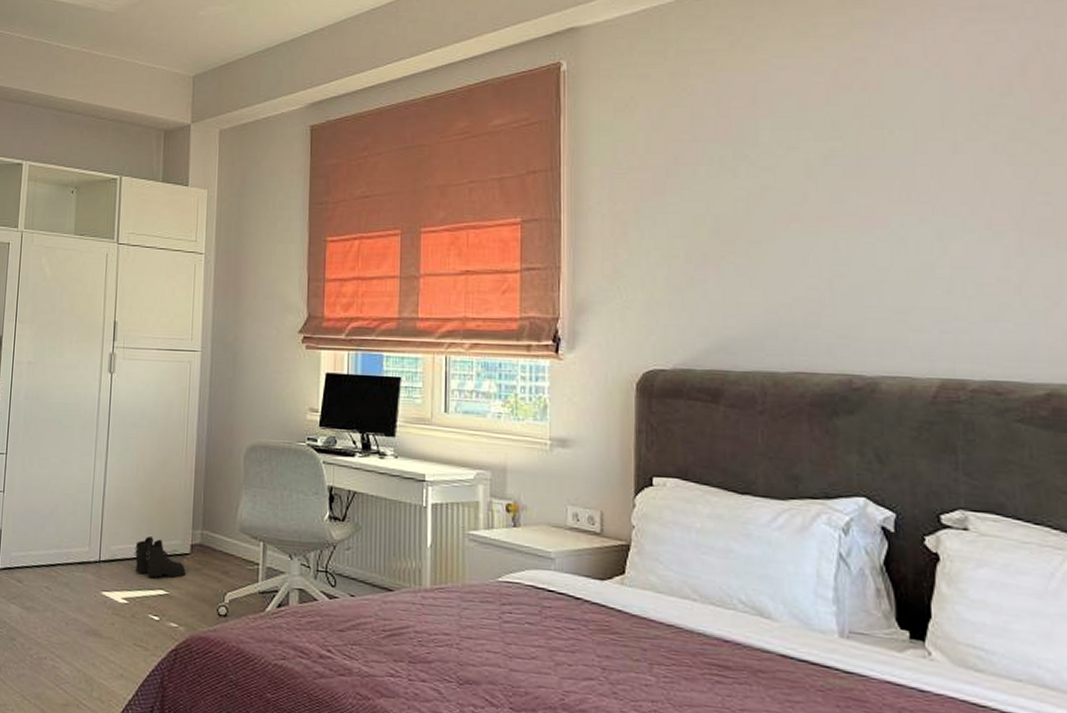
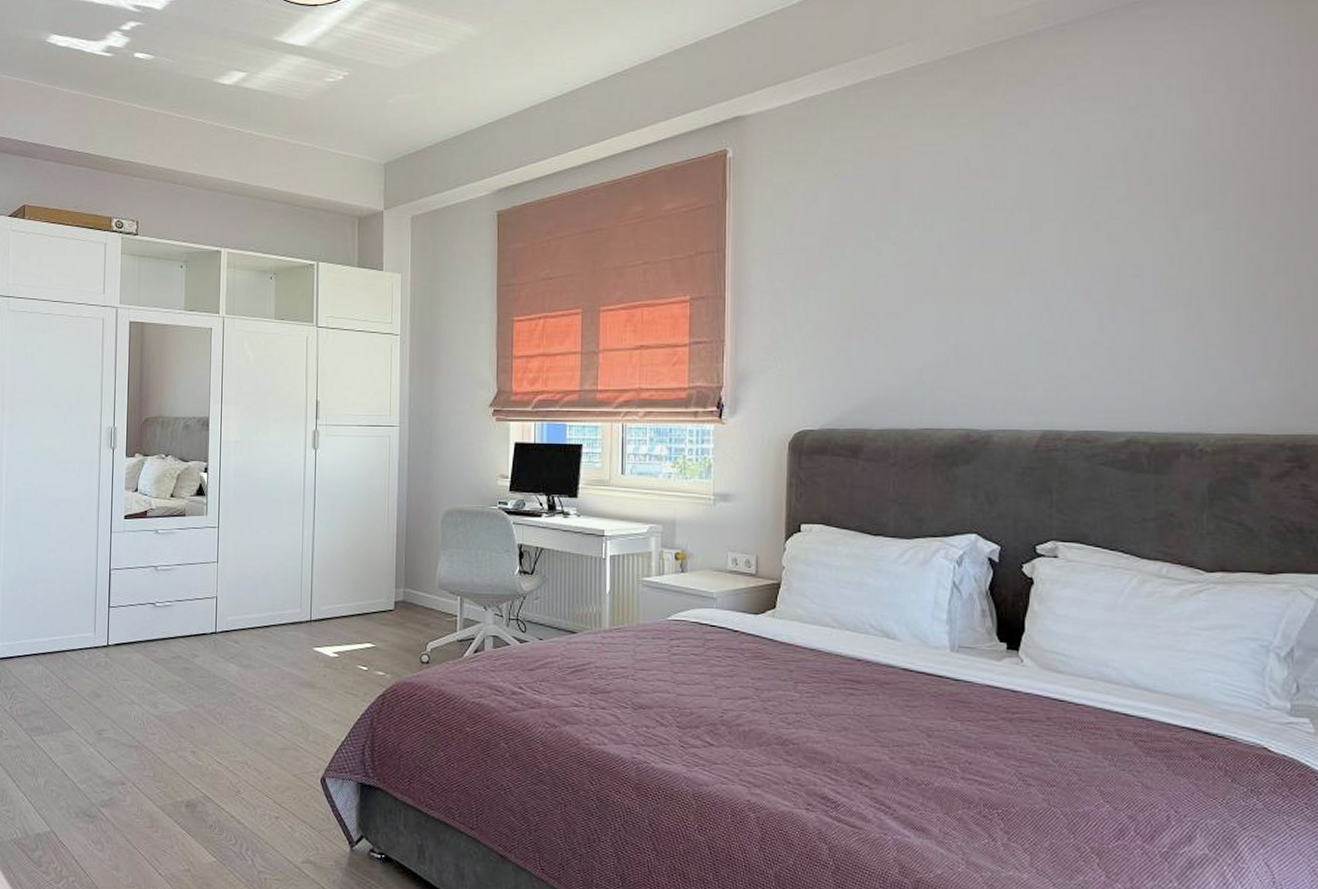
boots: present [134,536,186,578] -> none [342,596,391,633]

